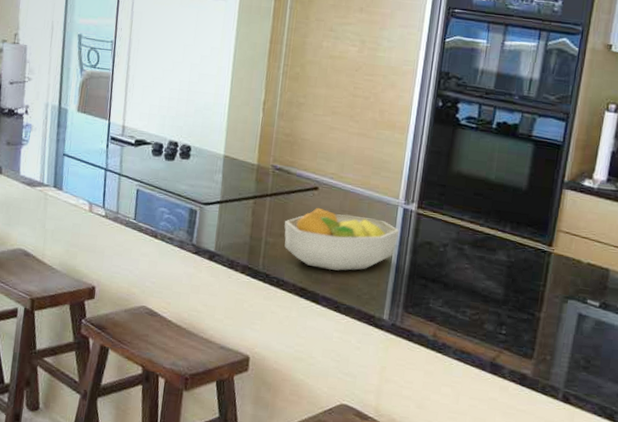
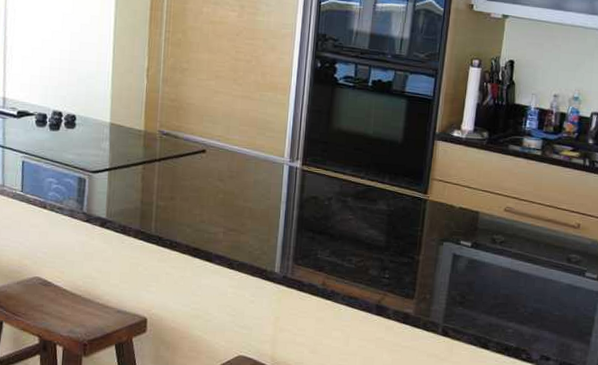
fruit bowl: present [284,207,399,271] -> none [174,169,286,229]

